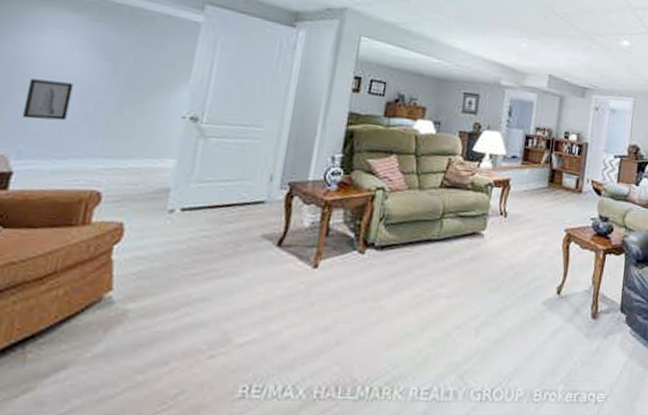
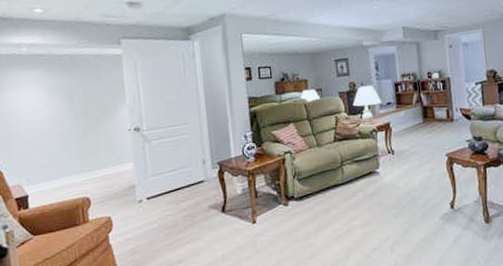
wall art: present [22,78,74,121] -> none [19,122,51,155]

